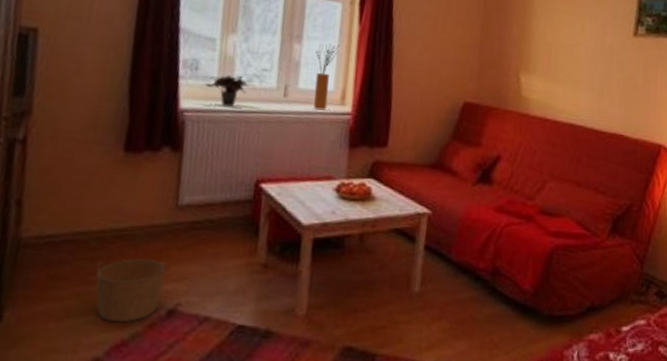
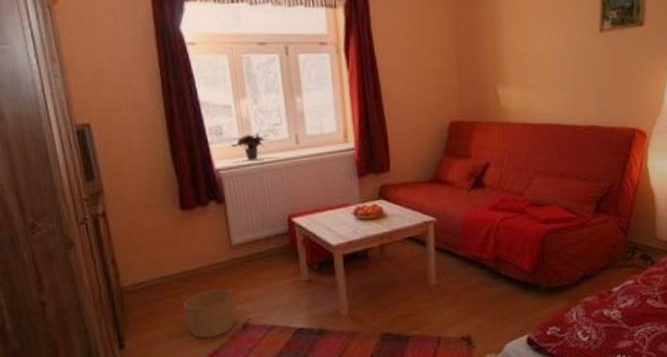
vase: present [313,44,339,111] -> none [315,91,334,151]

